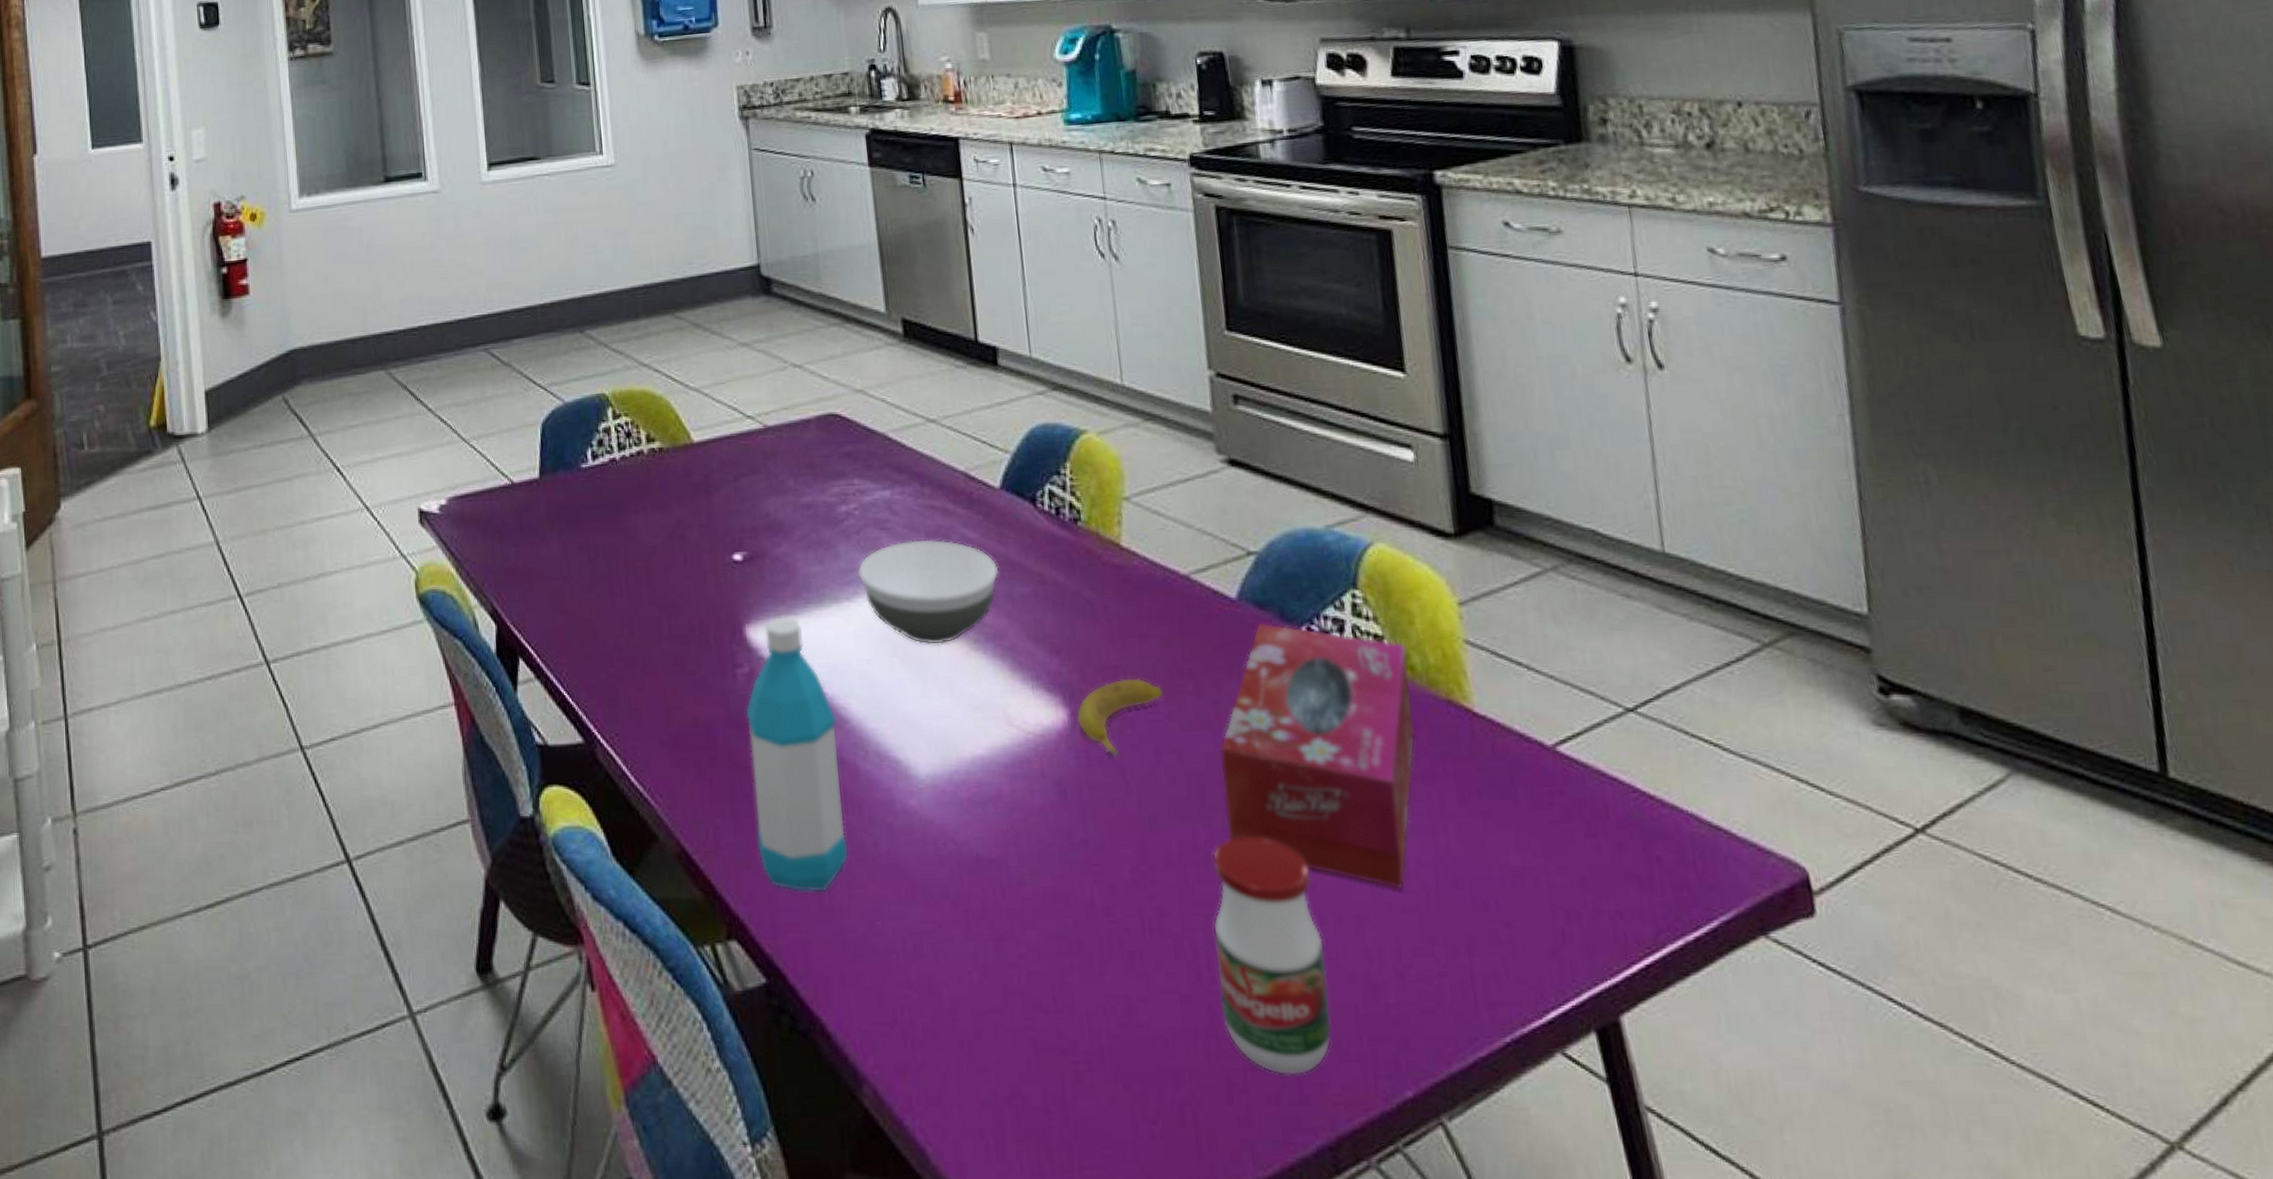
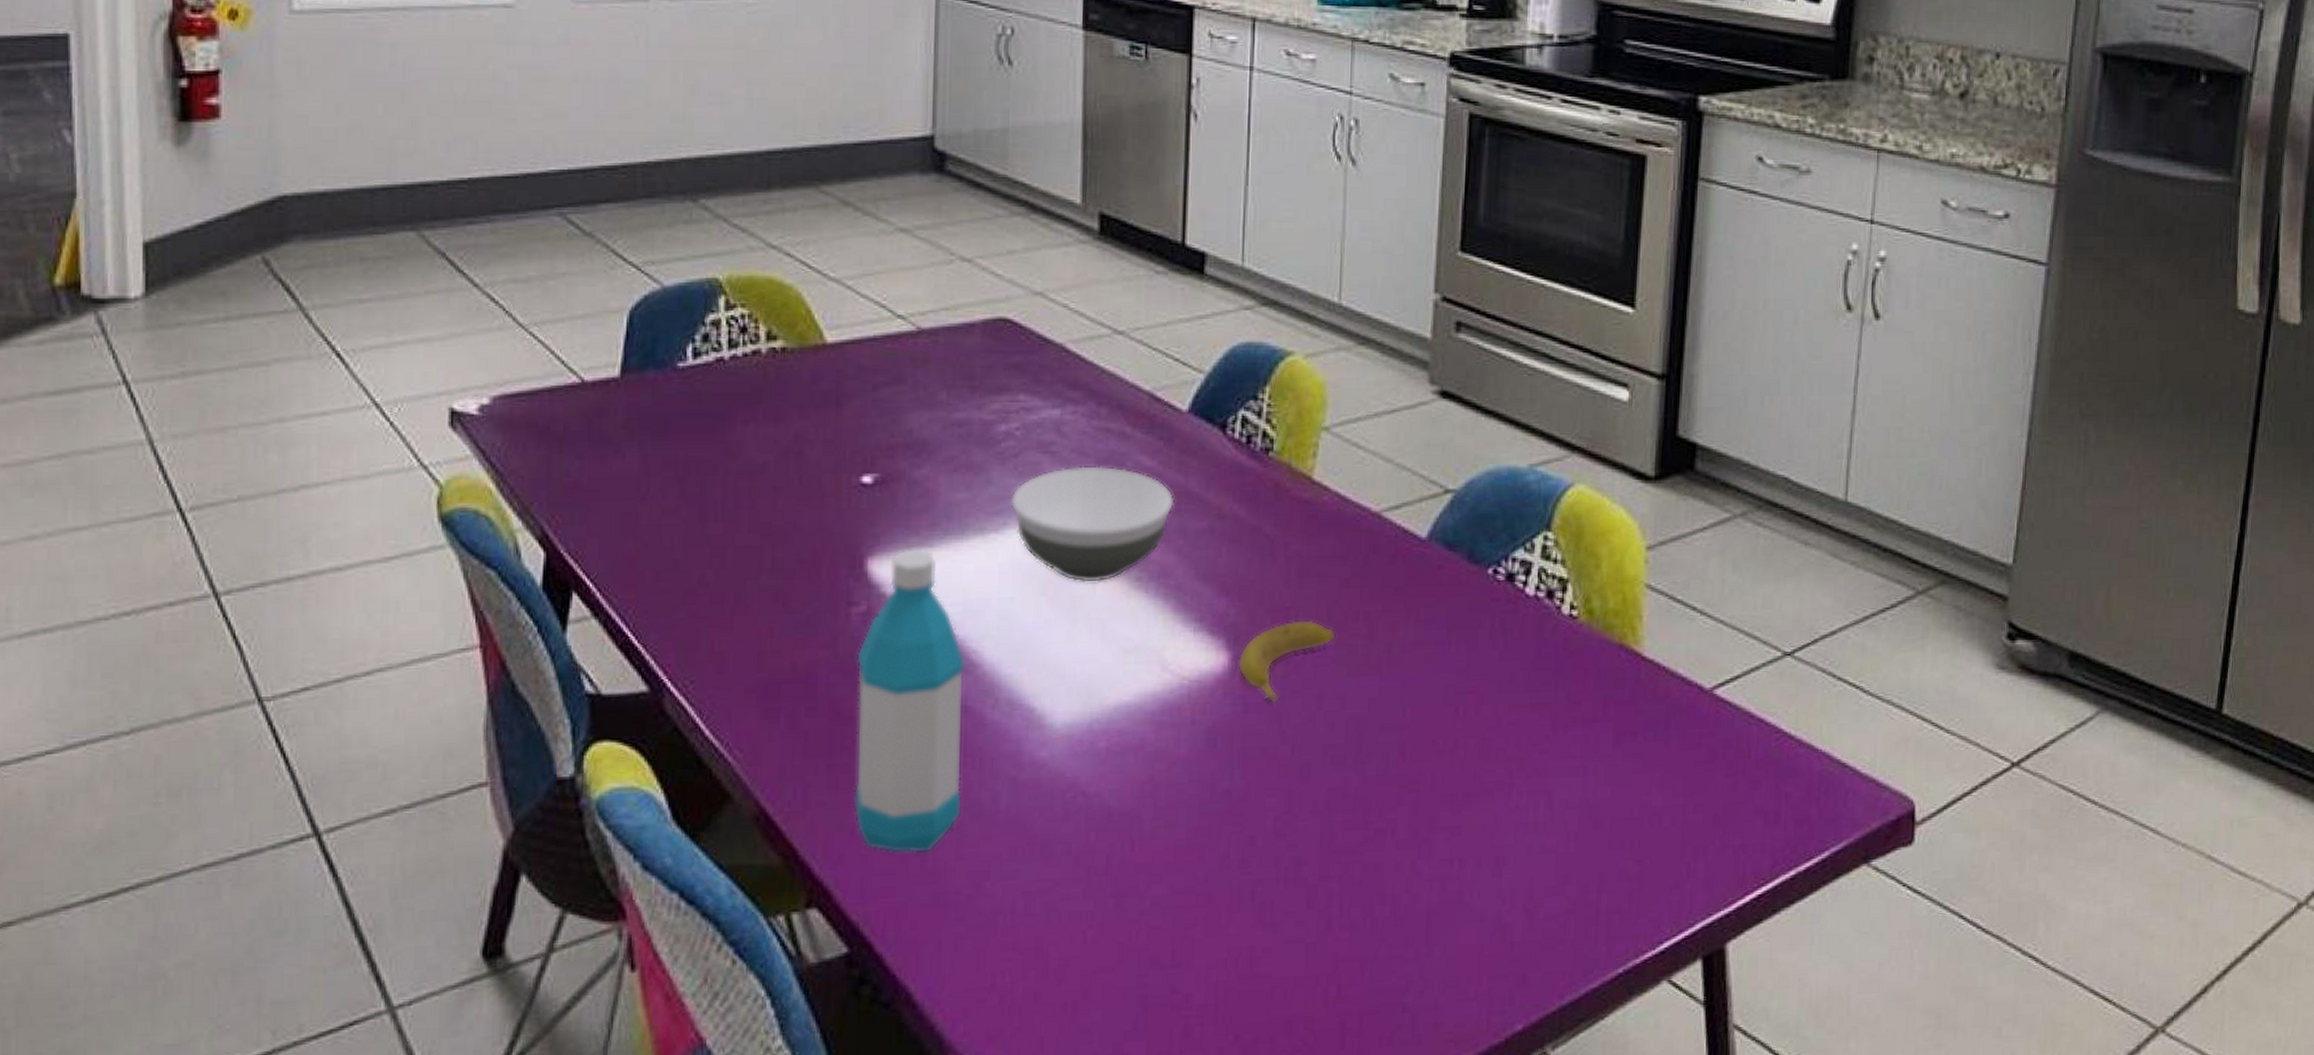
jar: present [1212,836,1333,1076] -> none [1346,782,1461,1018]
tissue box: present [1219,622,1416,889] -> none [1379,564,1590,831]

